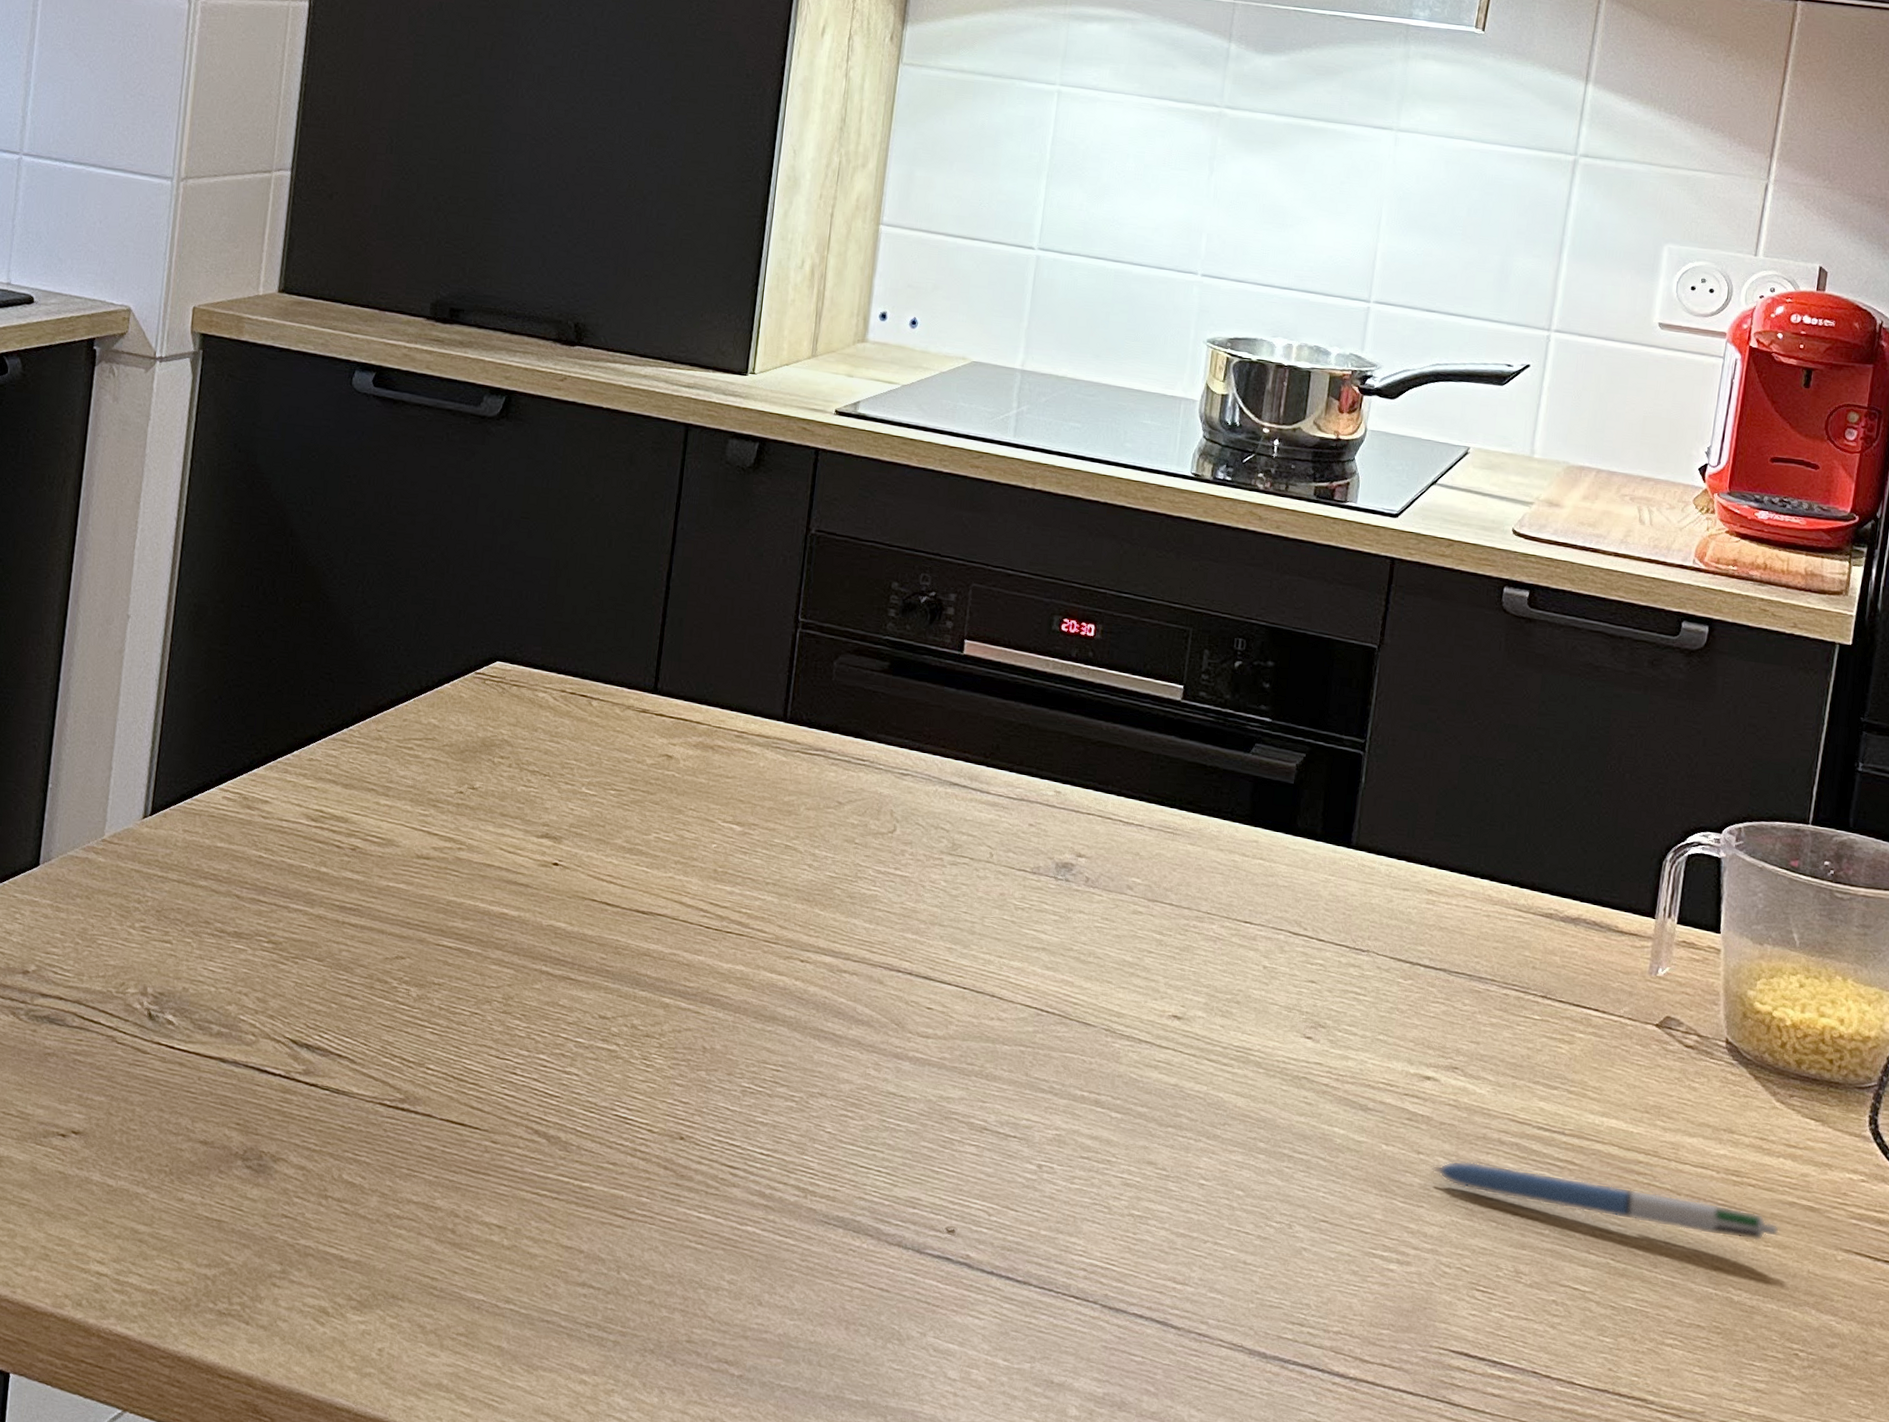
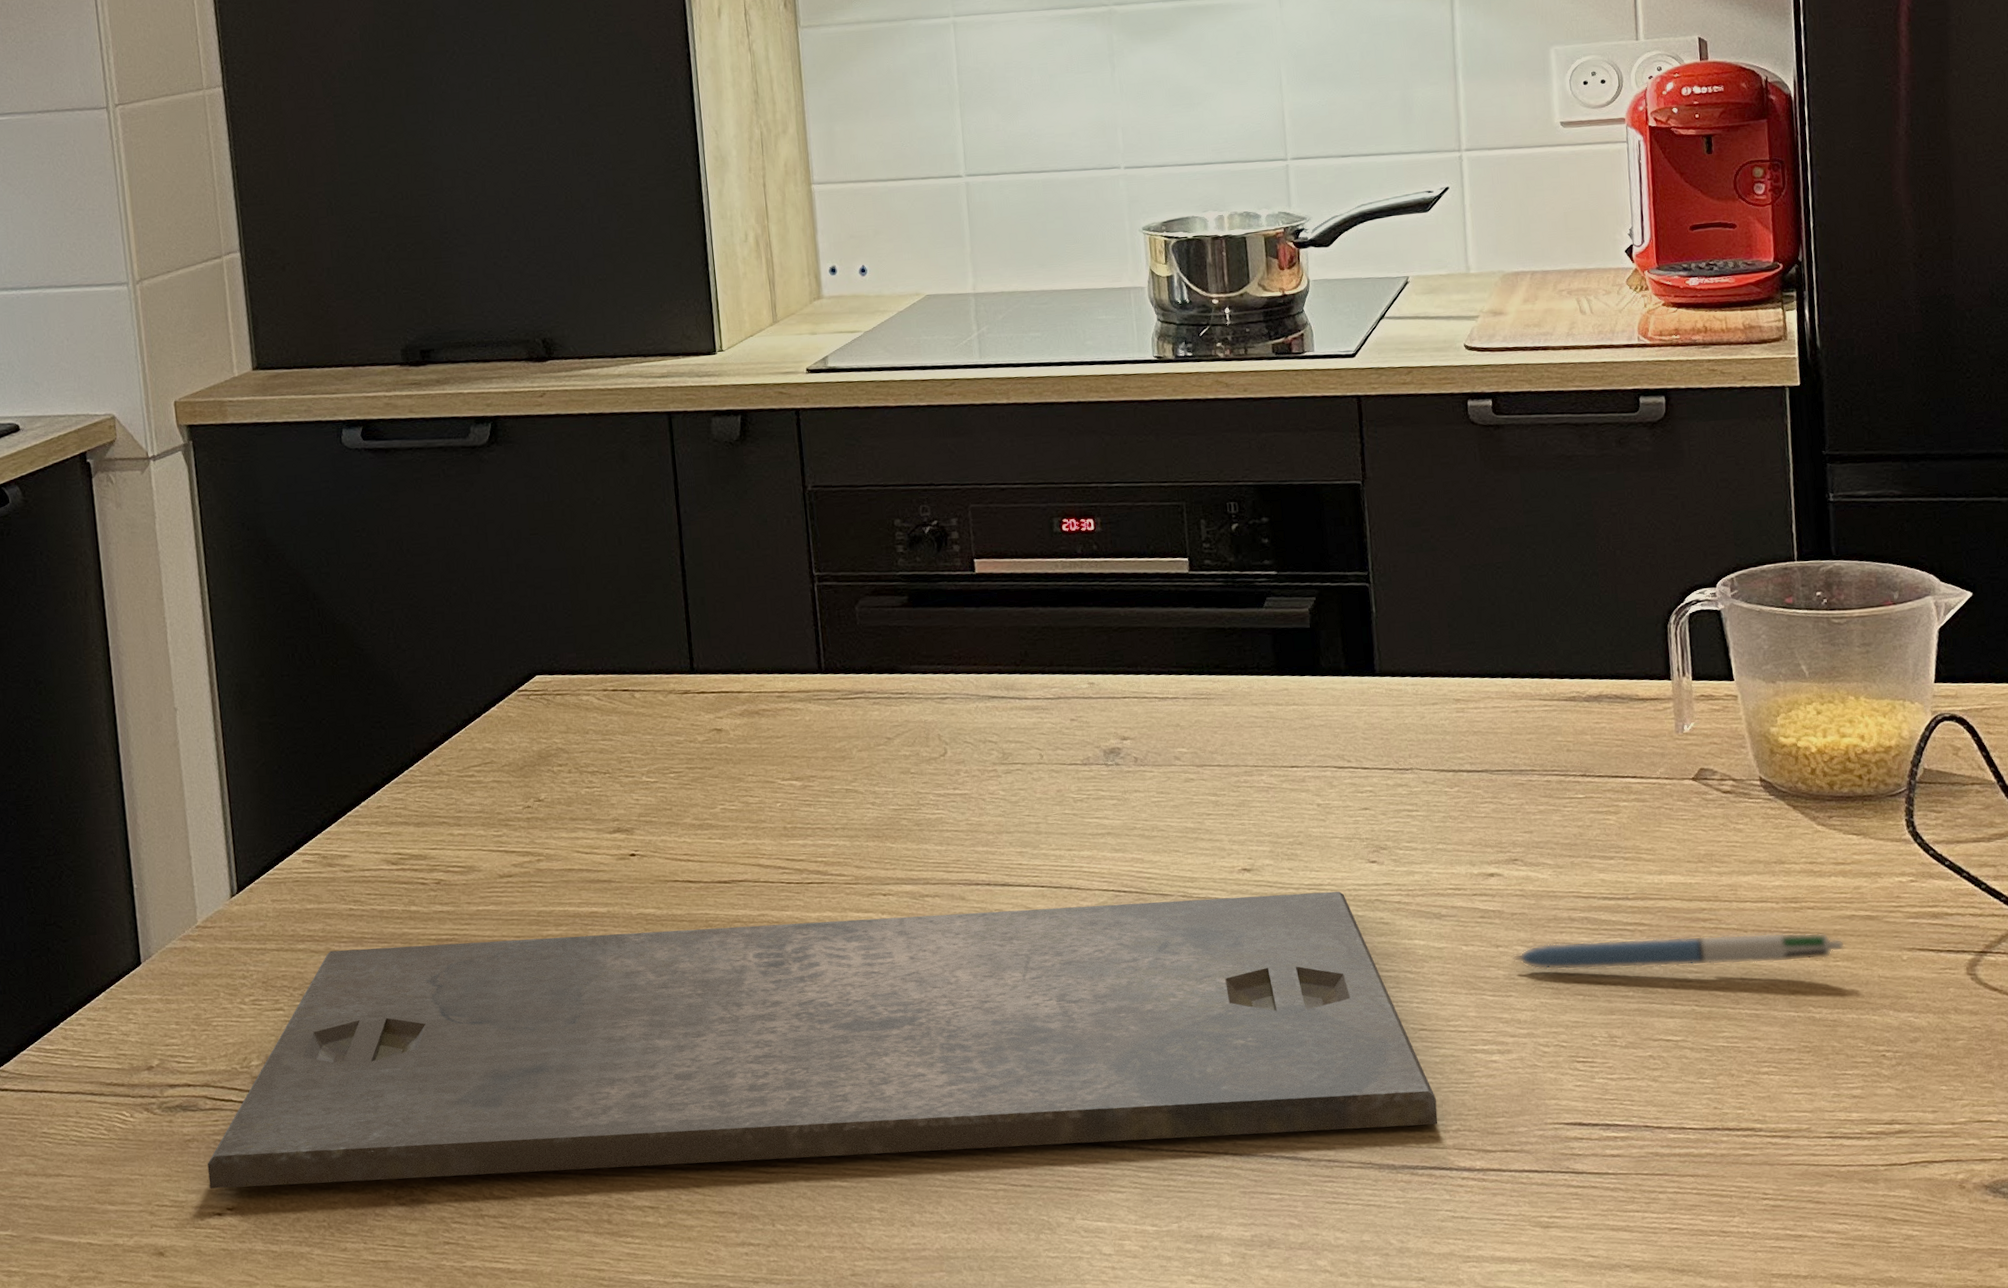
cutting board: none [59,894,1323,1322] -> present [207,891,1438,1189]

